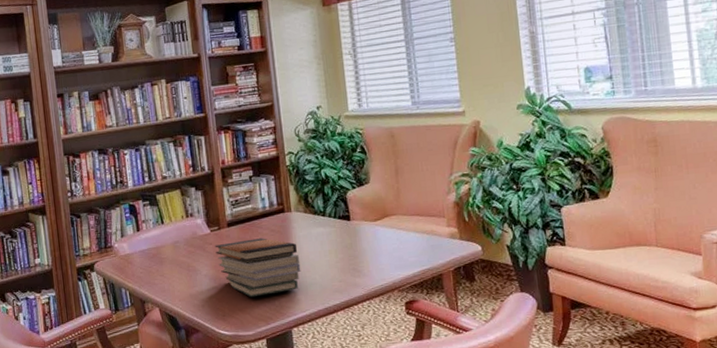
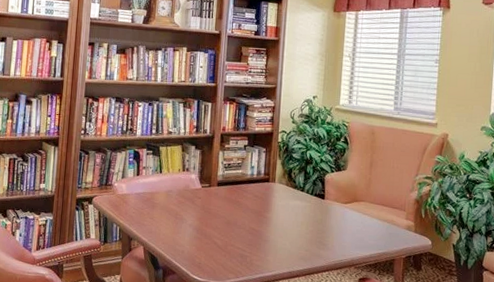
book stack: present [215,238,301,298] -> none [202,199,275,252]

